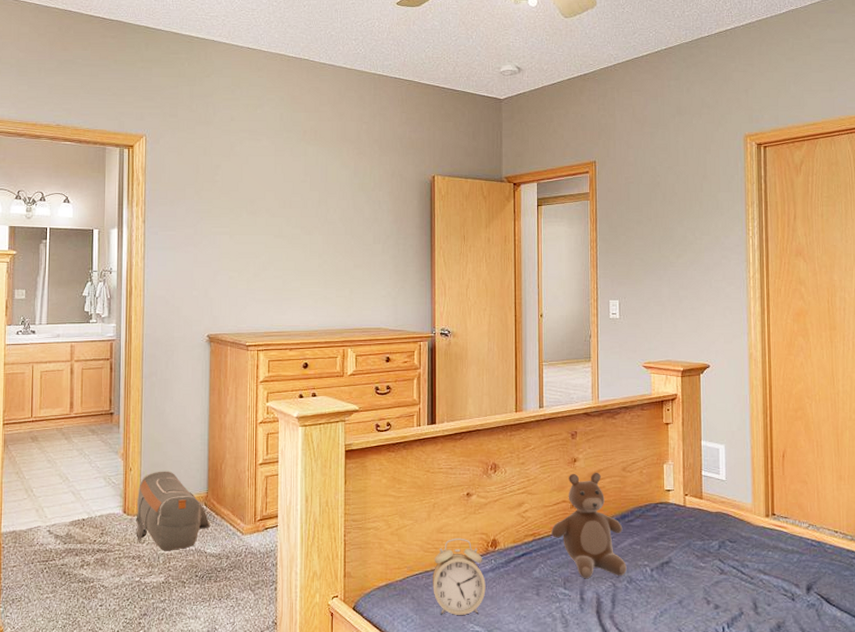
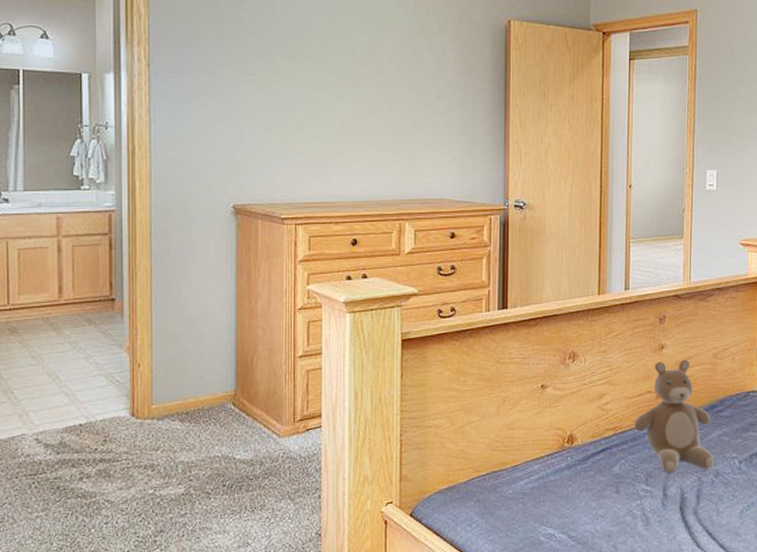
duffel bag: present [136,471,210,551] -> none [147,366,239,459]
alarm clock: present [432,538,486,615] -> none [500,434,561,518]

